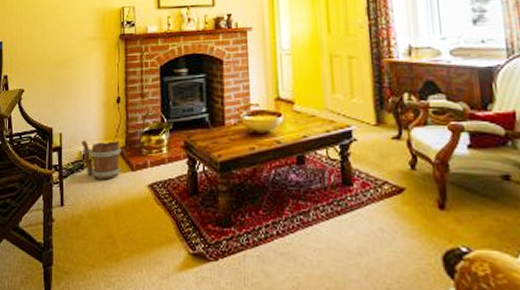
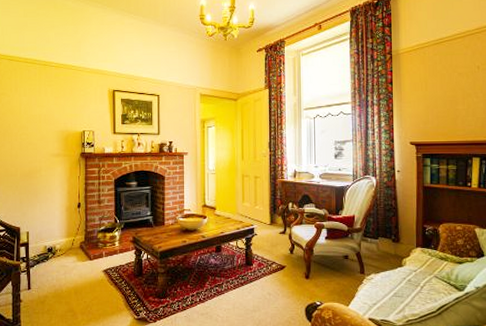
bucket: present [82,139,121,180] -> none [47,236,81,268]

